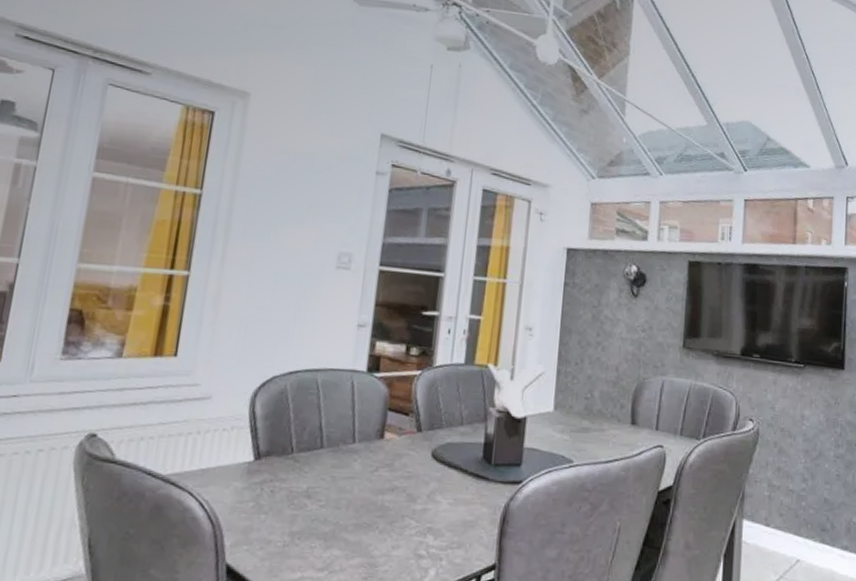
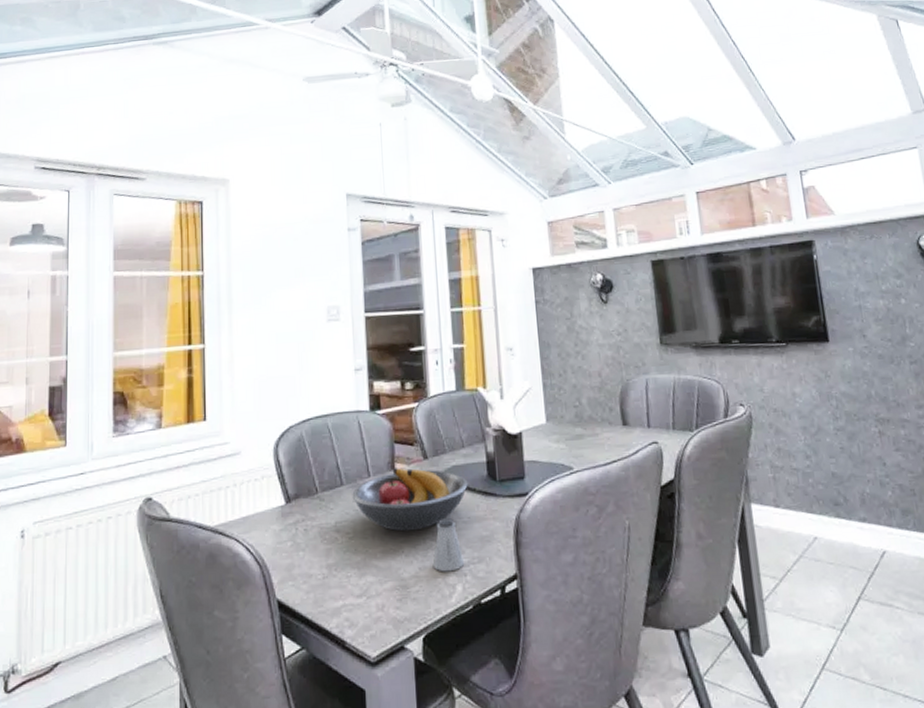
fruit bowl: none [331,437,461,507] -> present [352,468,468,532]
saltshaker: none [407,497,442,554] -> present [433,518,464,572]

